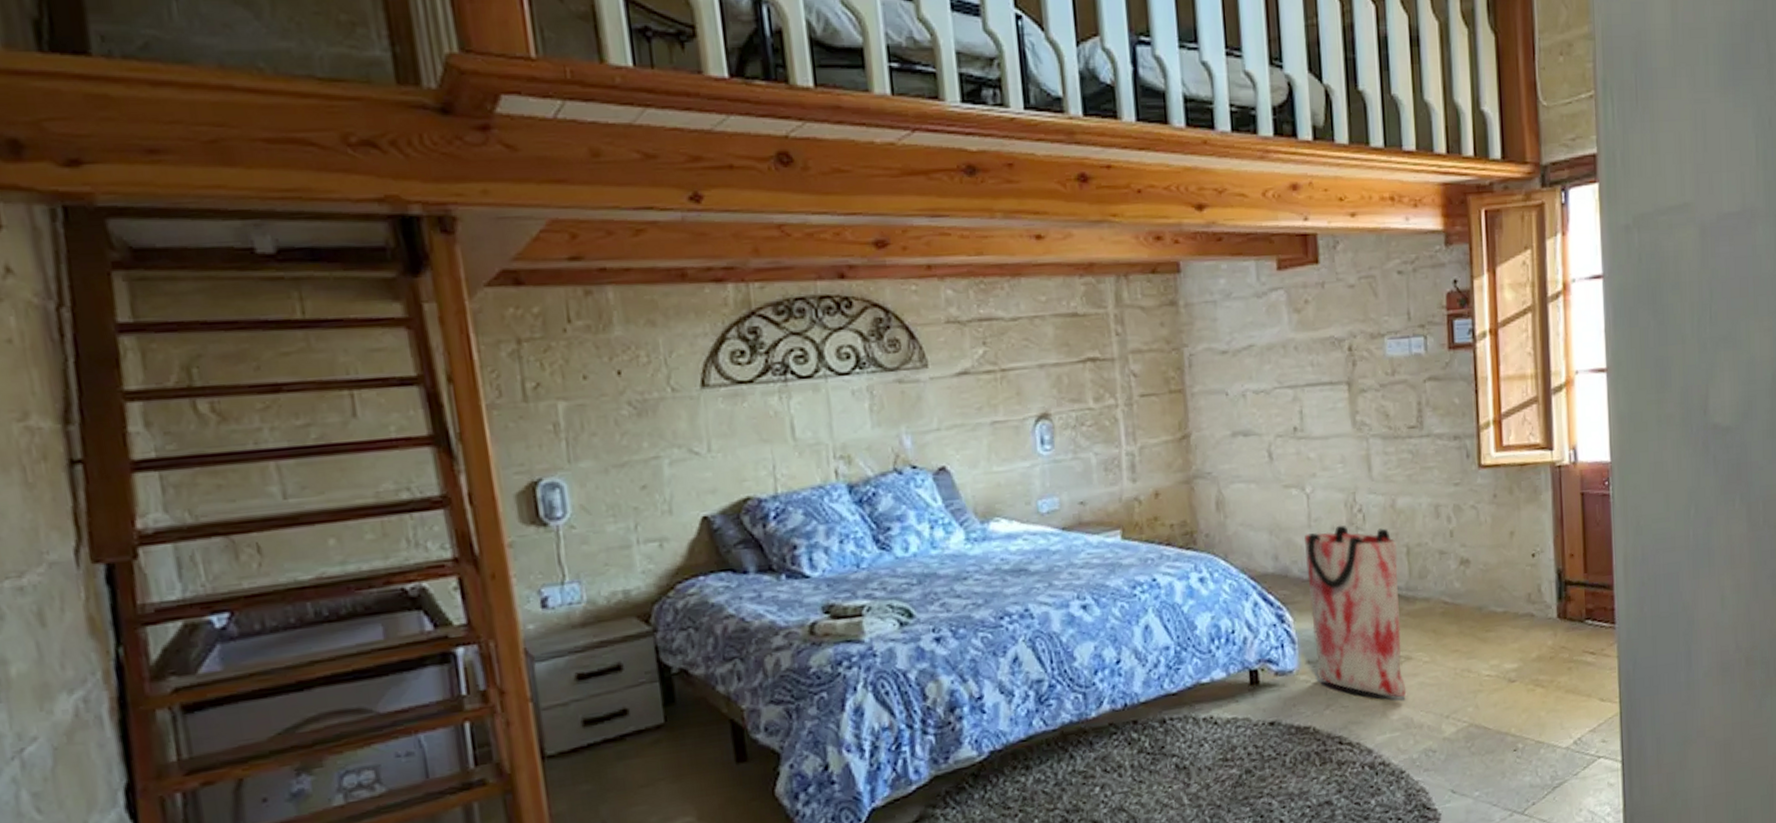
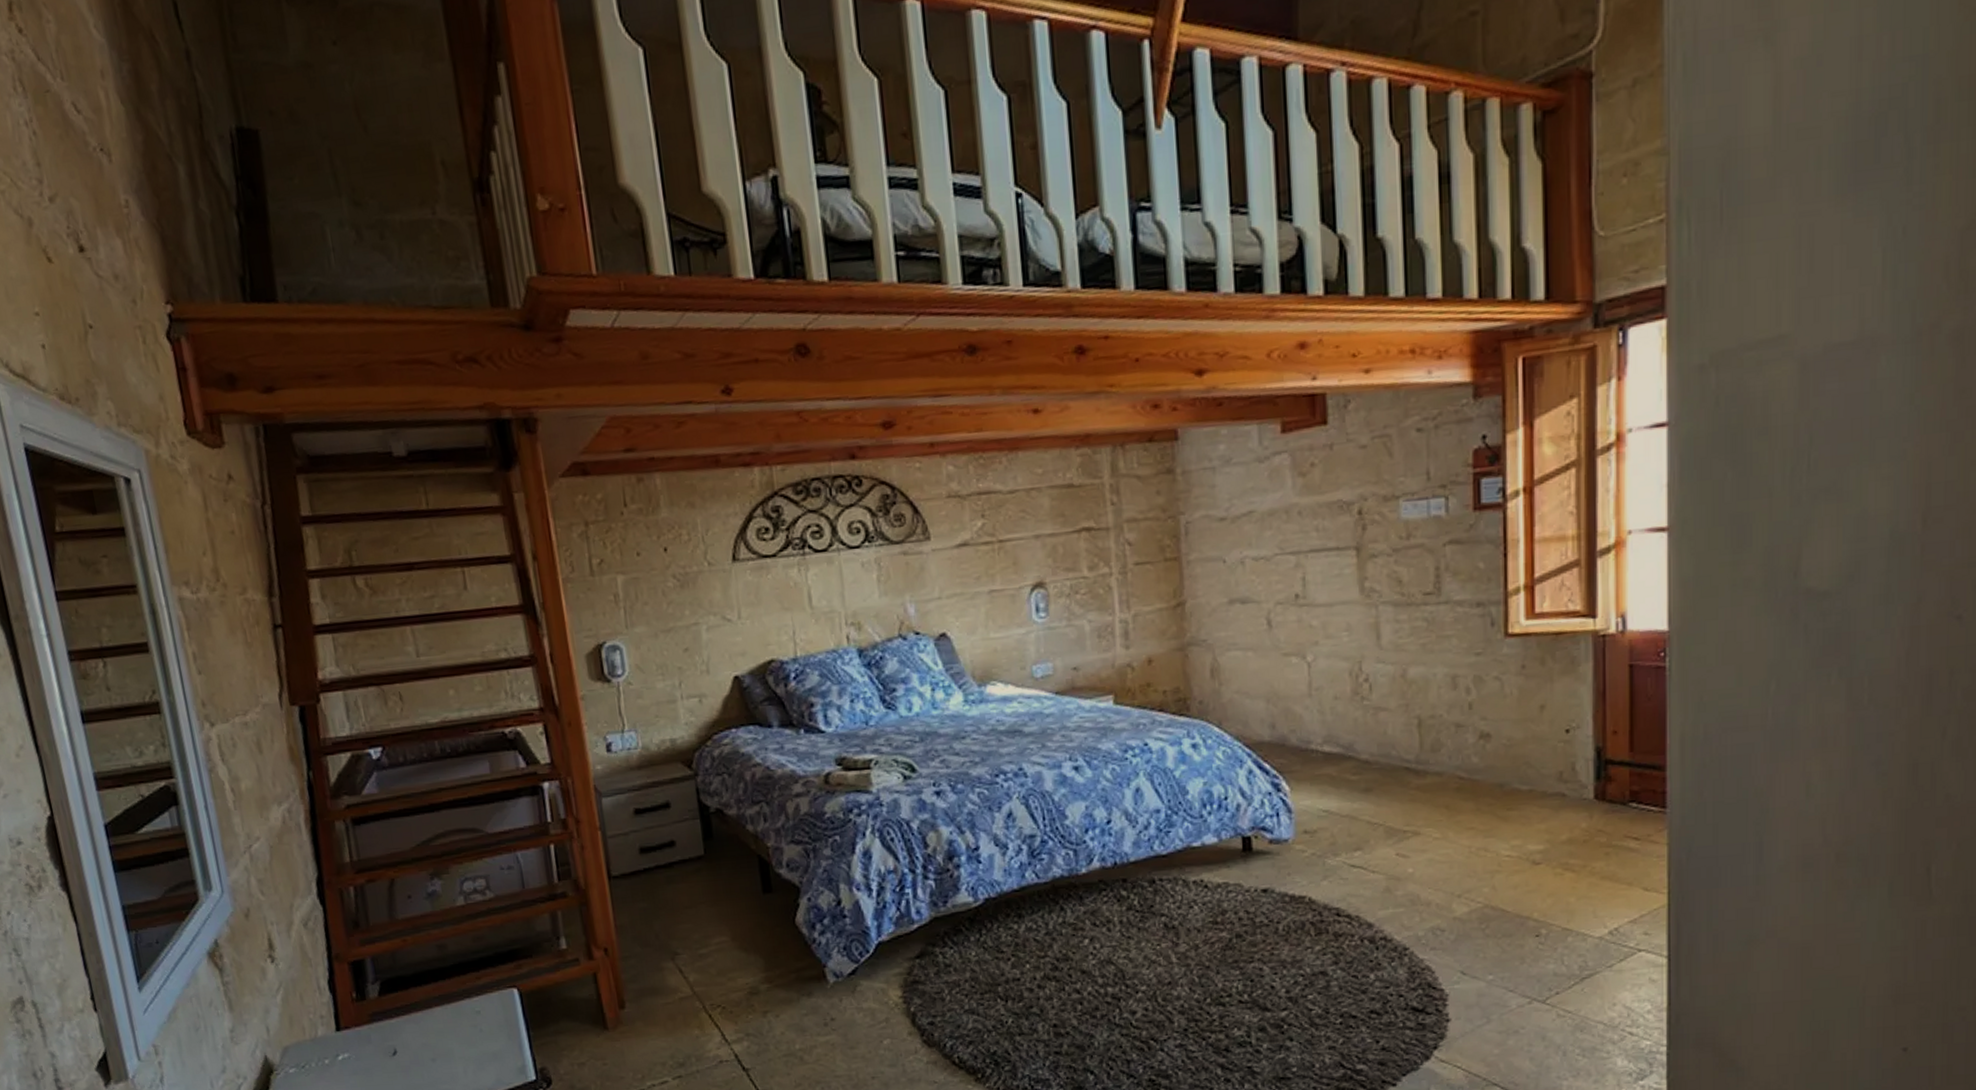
bag: present [1305,525,1407,698] -> none [1304,694,1413,873]

